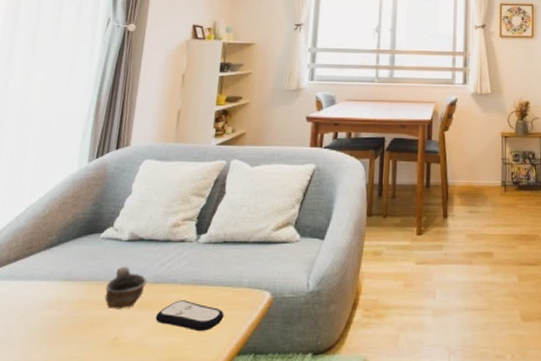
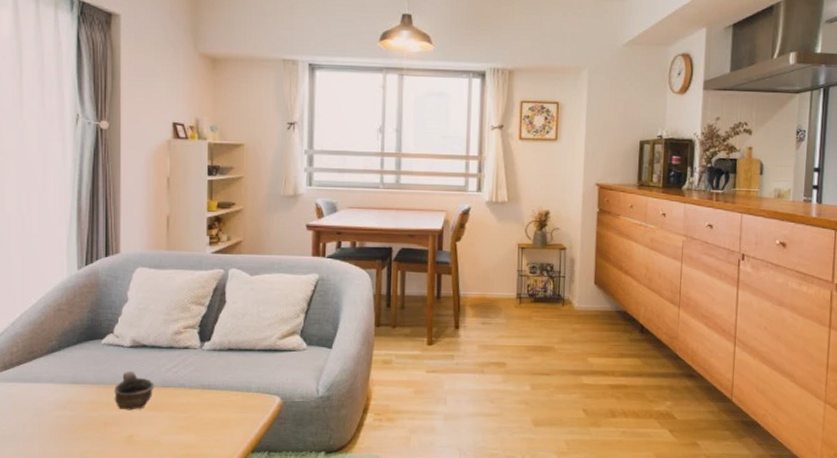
remote control: present [155,300,224,331] -> none [167,403,236,430]

